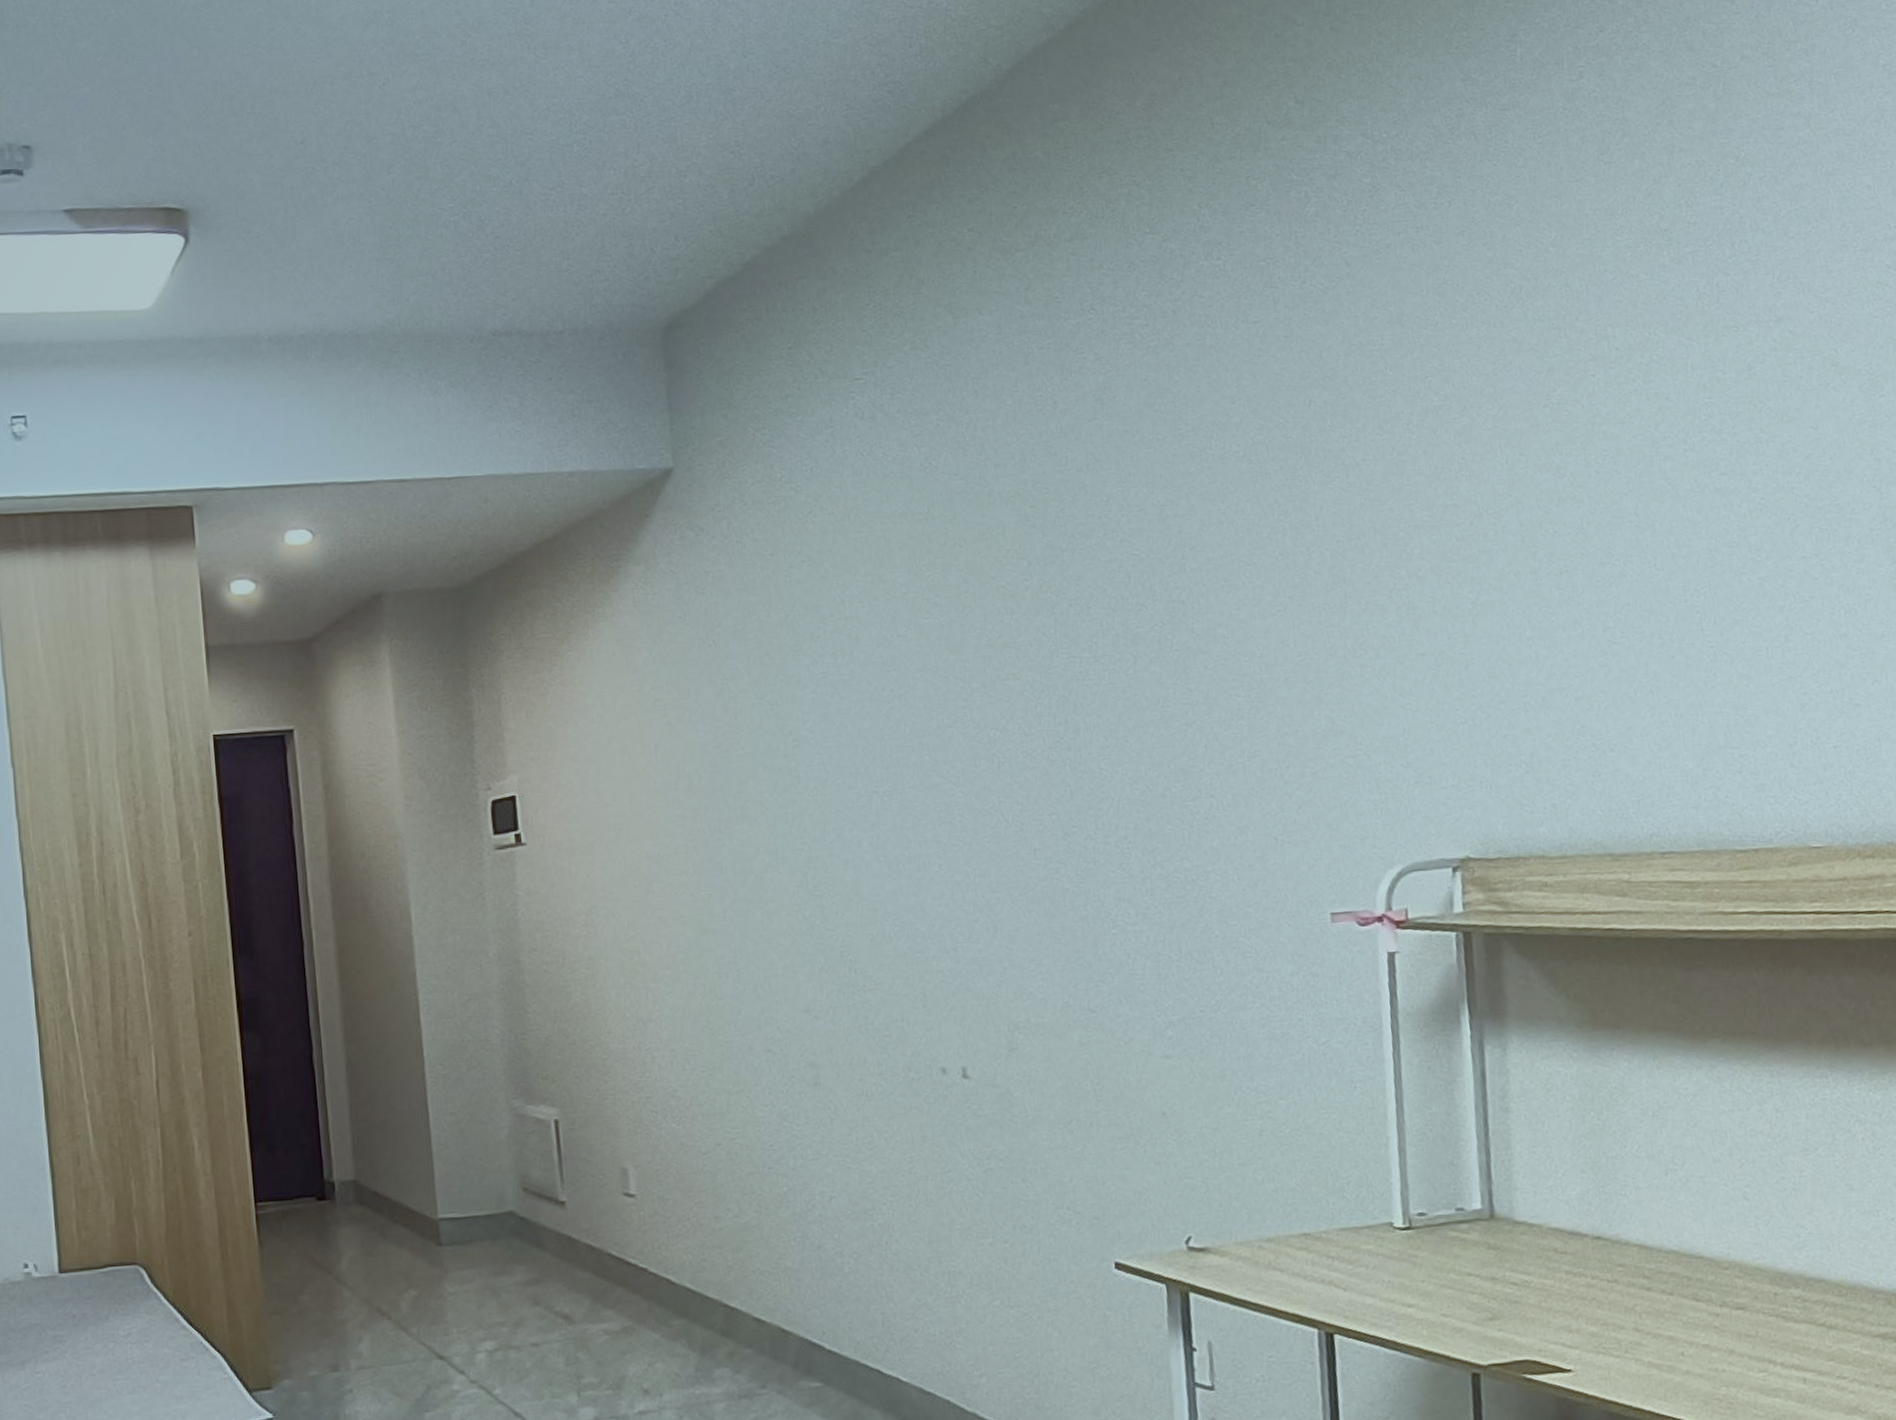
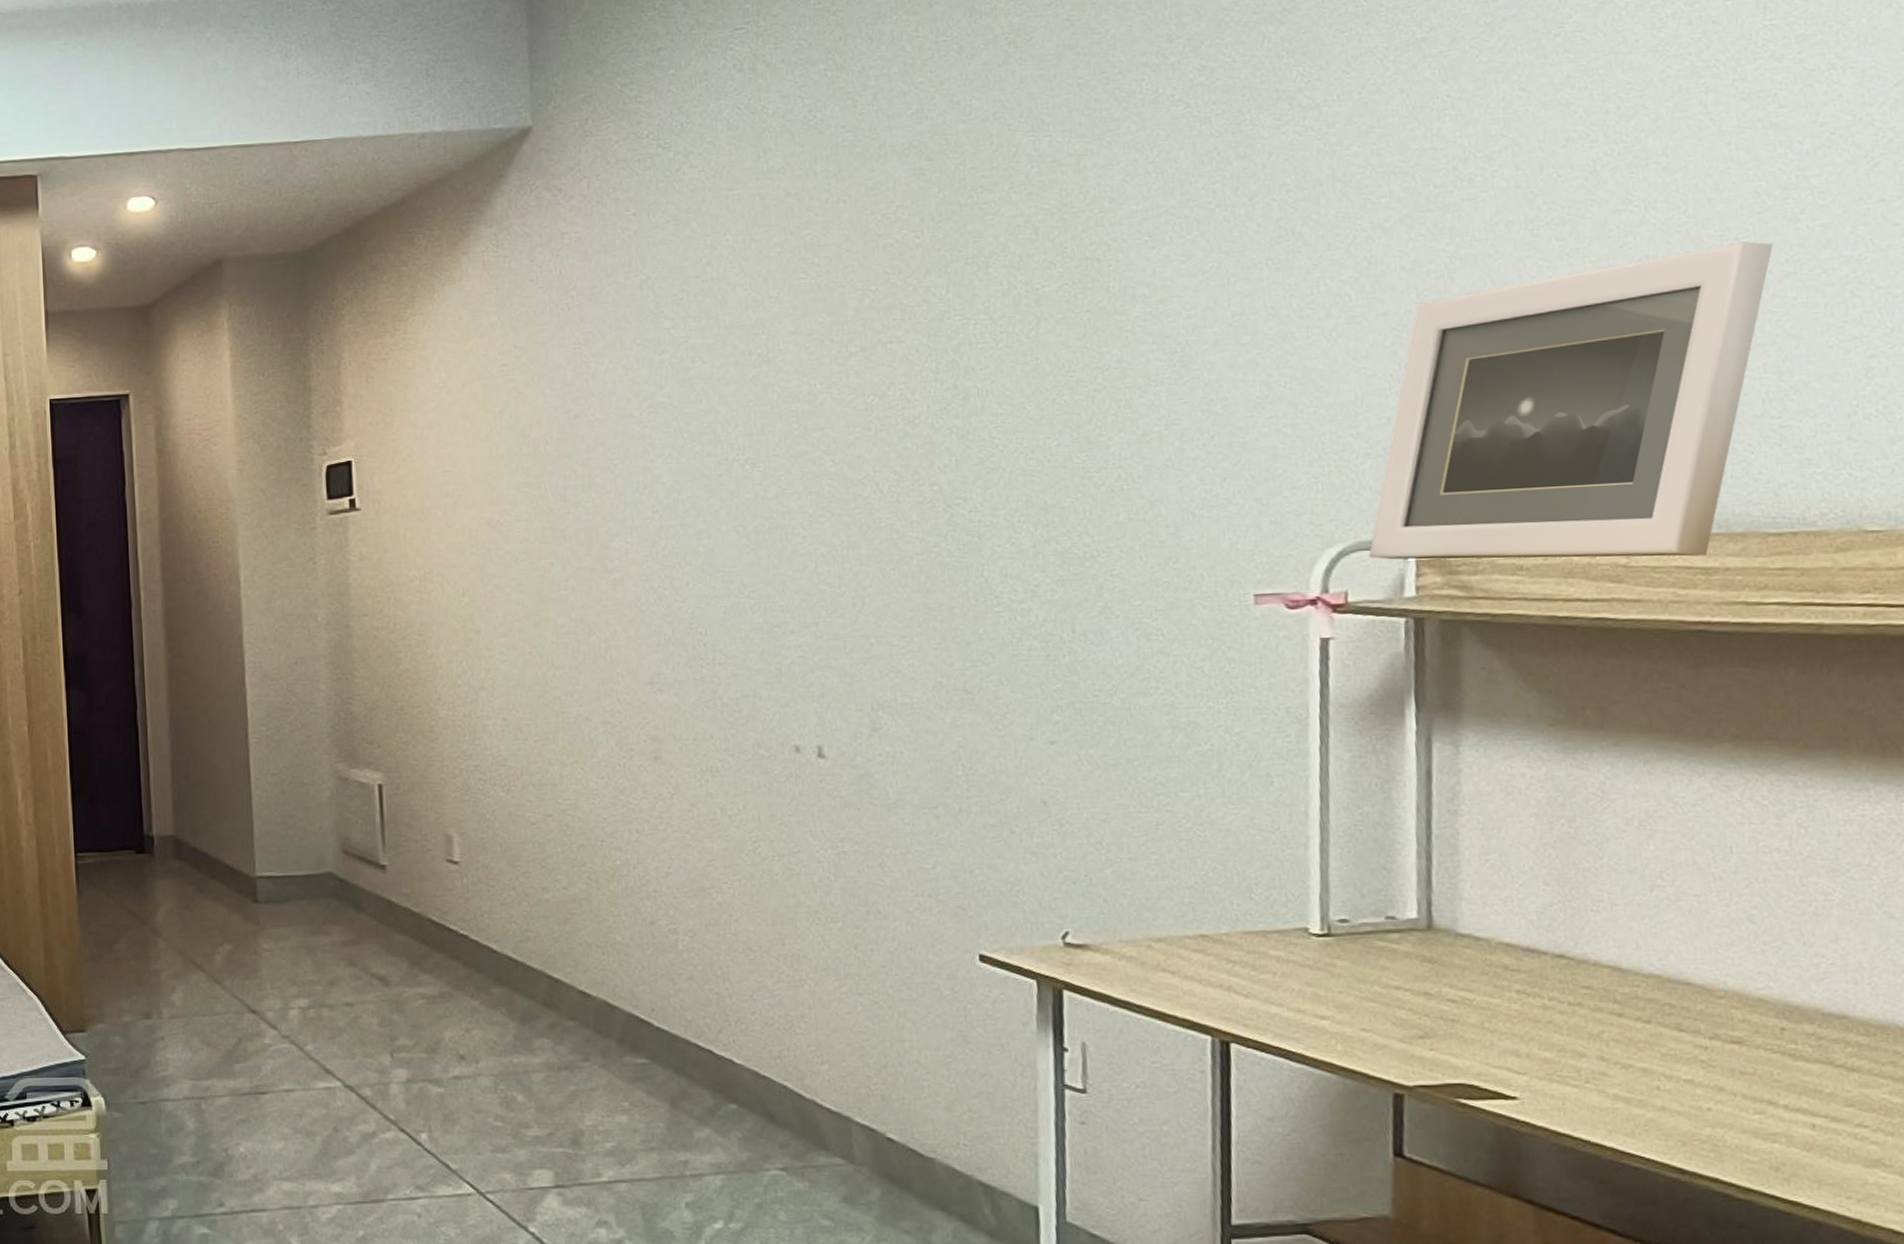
picture frame: none [1423,592,1724,879] -> present [1369,241,1774,560]

